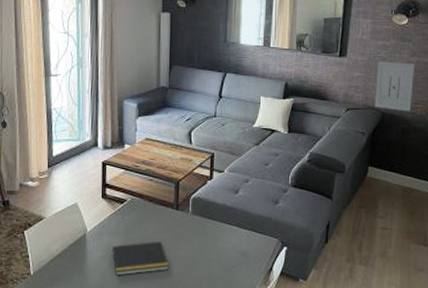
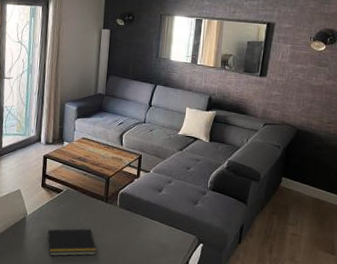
wall art: present [374,61,414,112] -> none [290,82,330,130]

